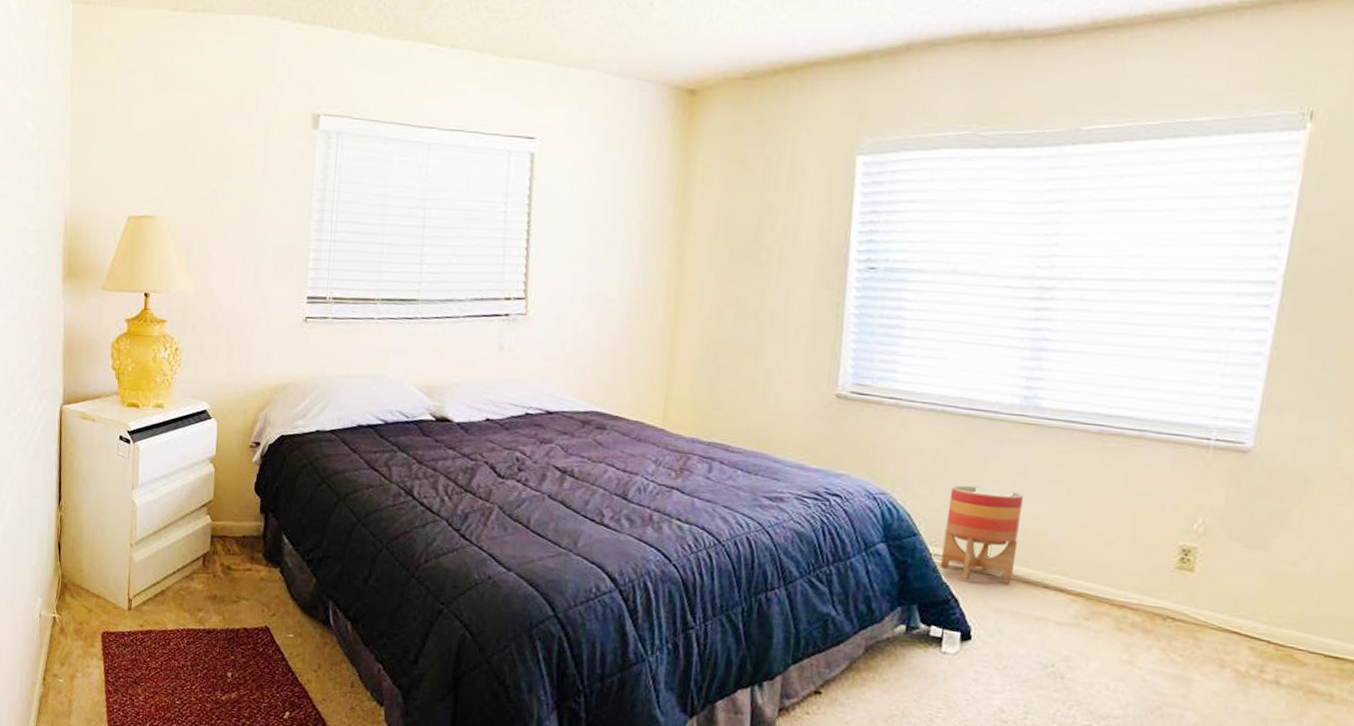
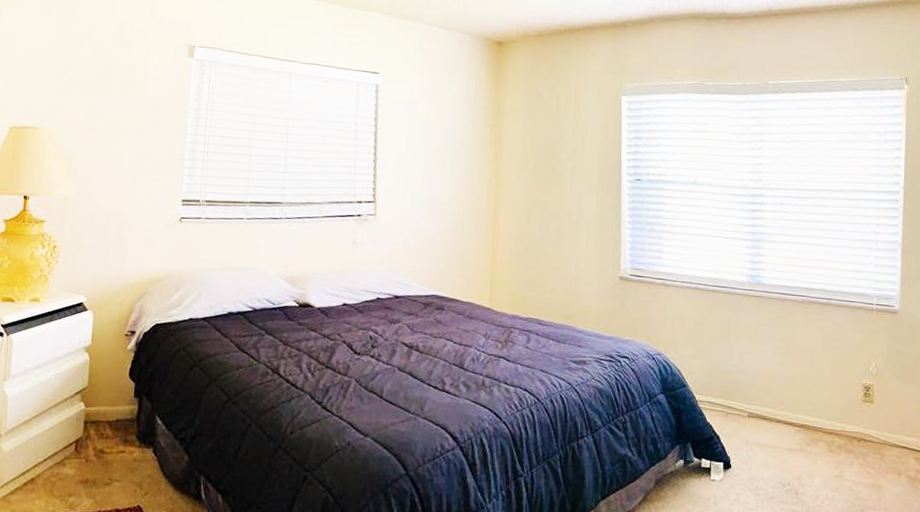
planter: present [940,485,1024,584] -> none [704,345,758,421]

